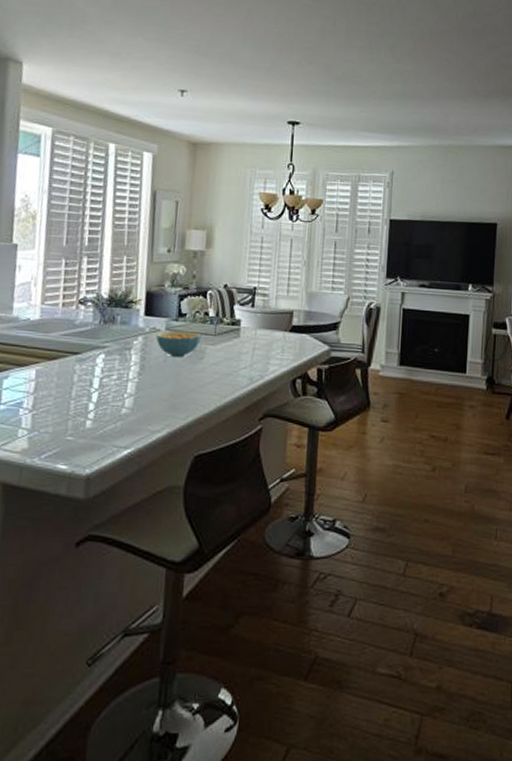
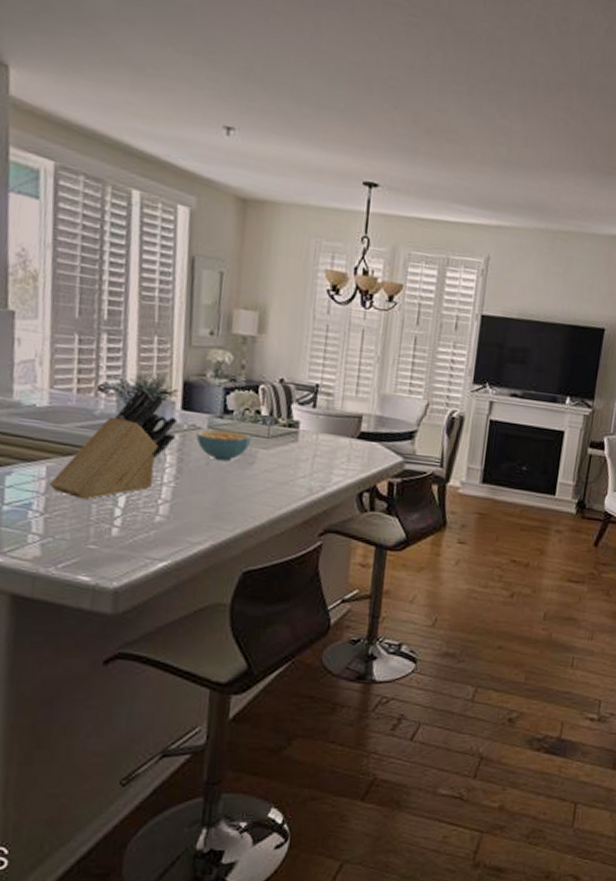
knife block: none [37,299,141,397] -> present [48,388,178,500]

